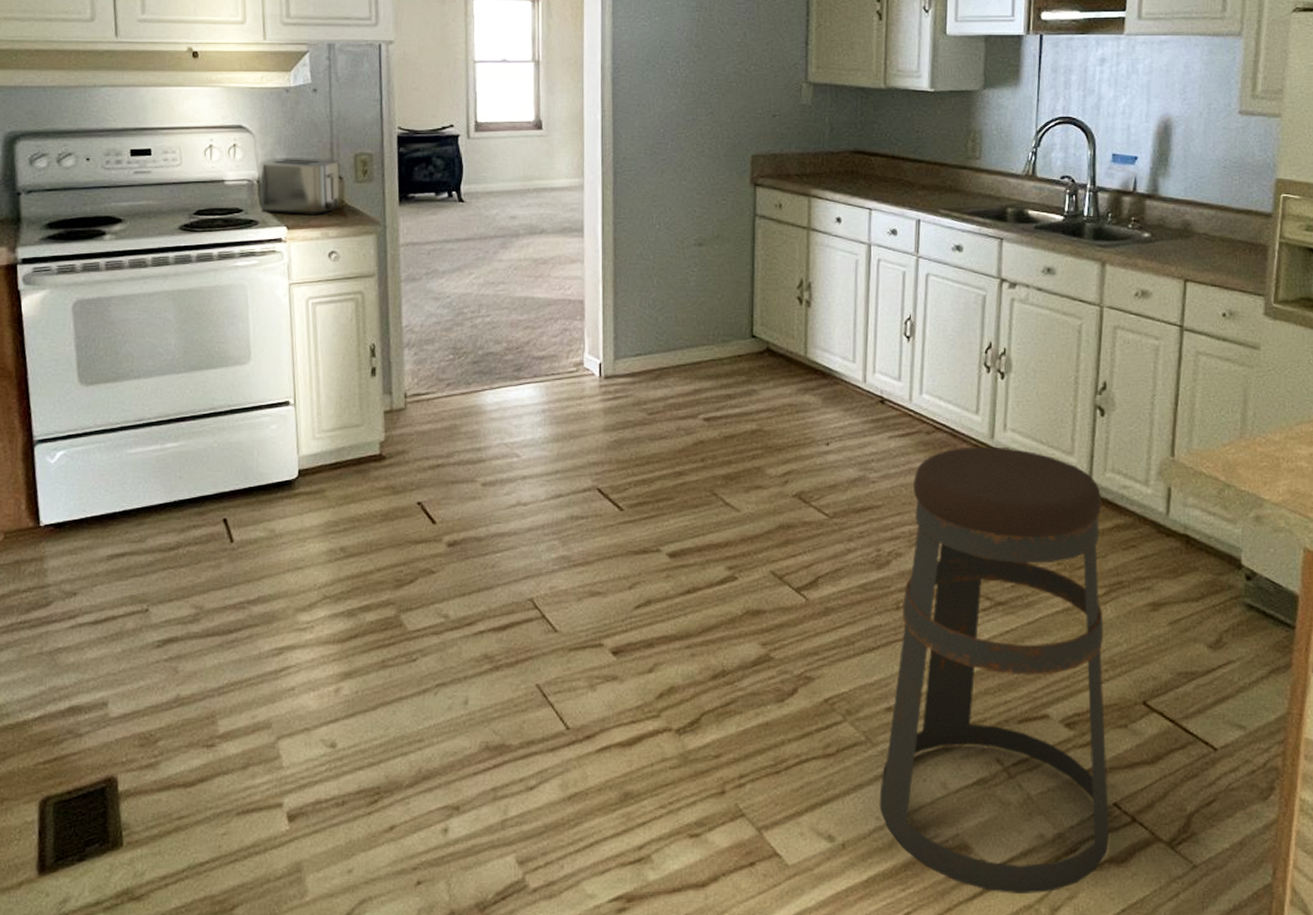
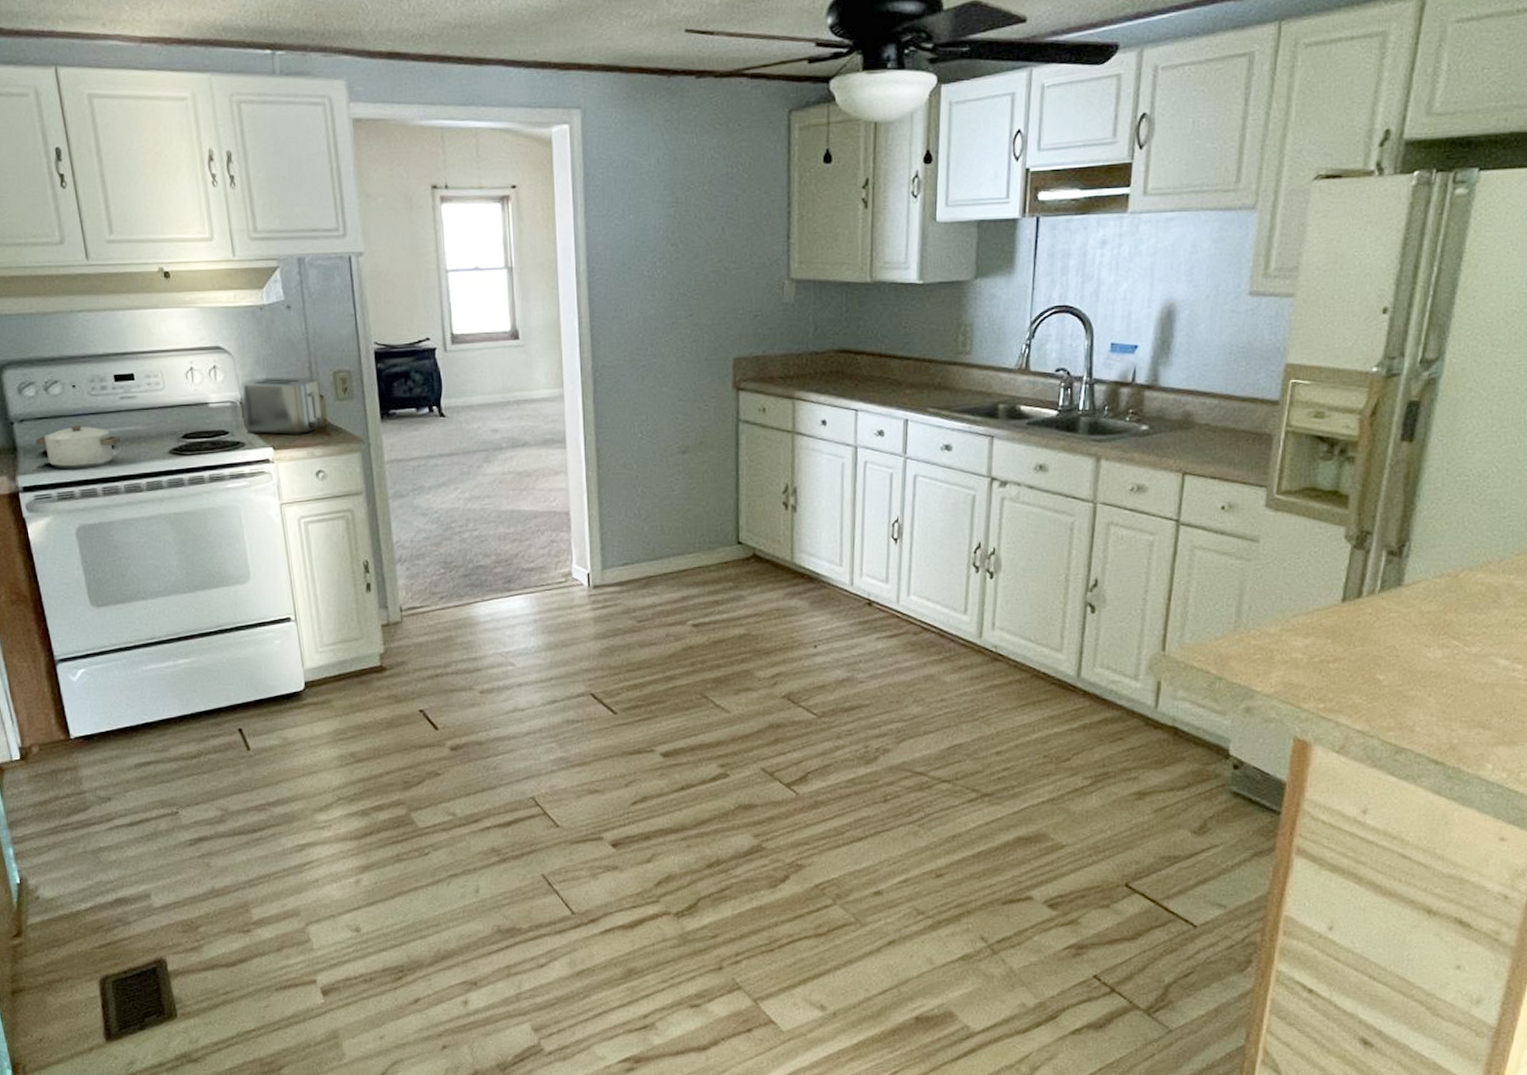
cooking pot: none [41,196,131,242] -> present [36,423,121,469]
bar stool: present [878,446,1110,895] -> none [868,645,1091,1056]

